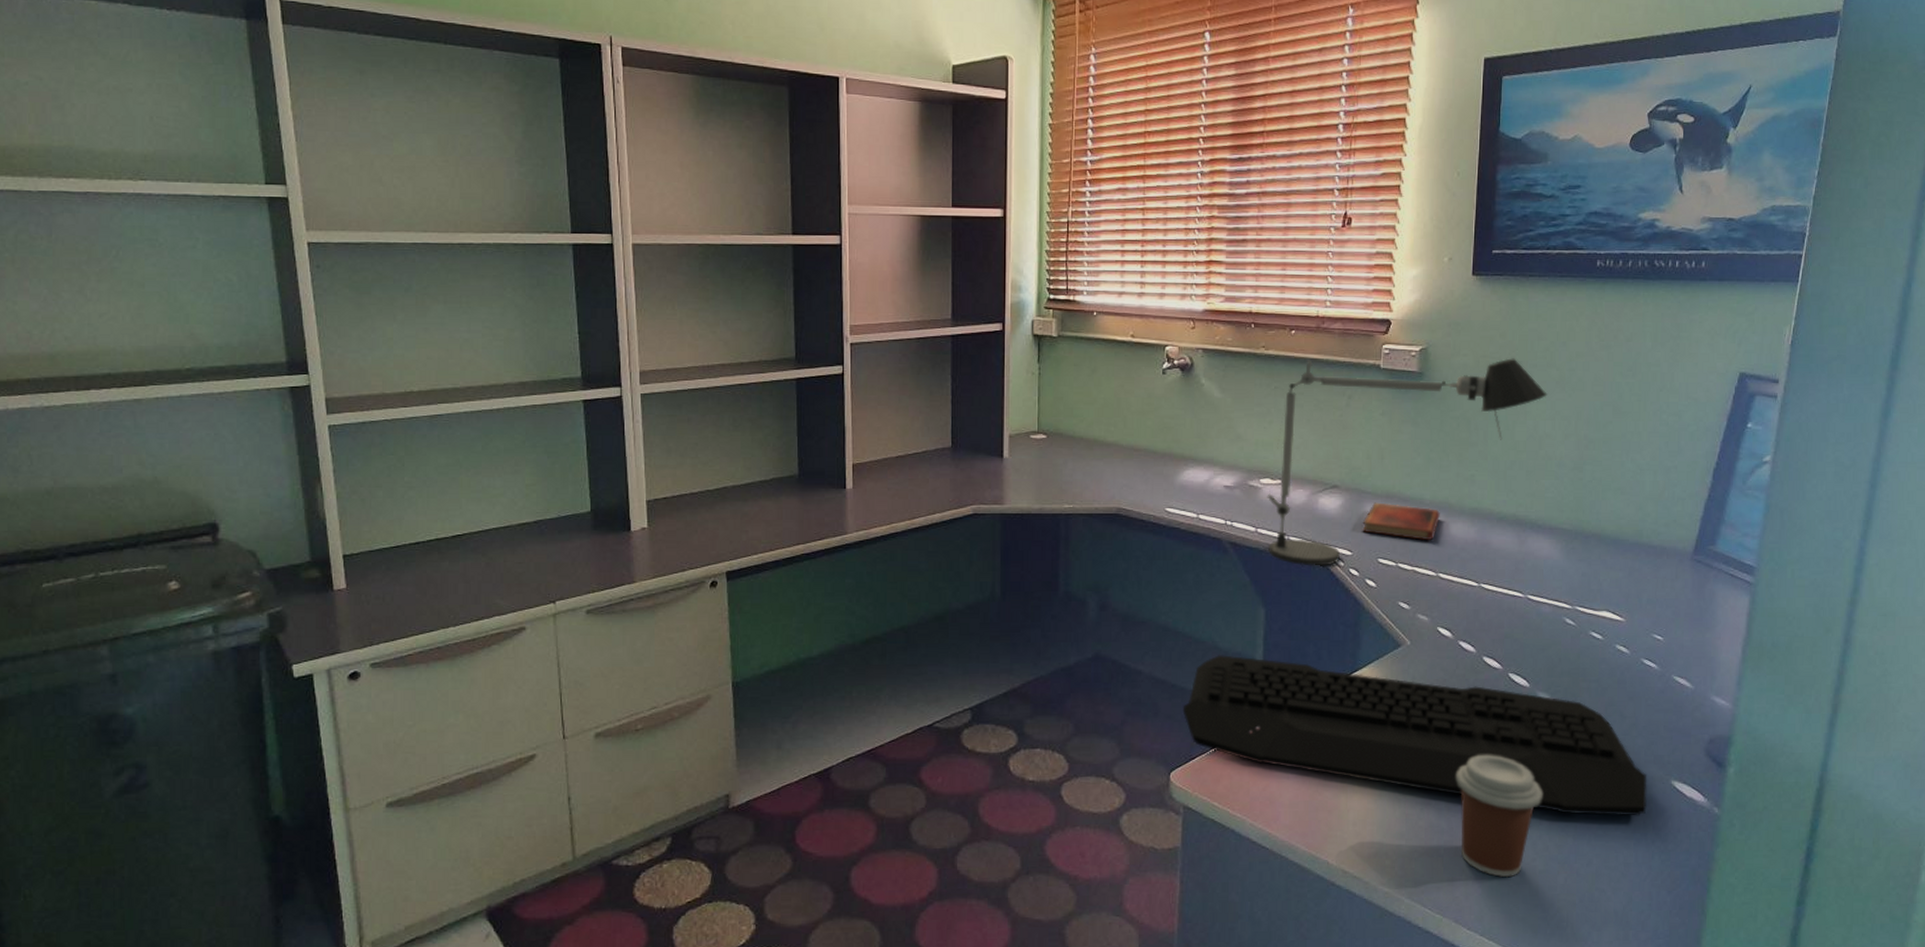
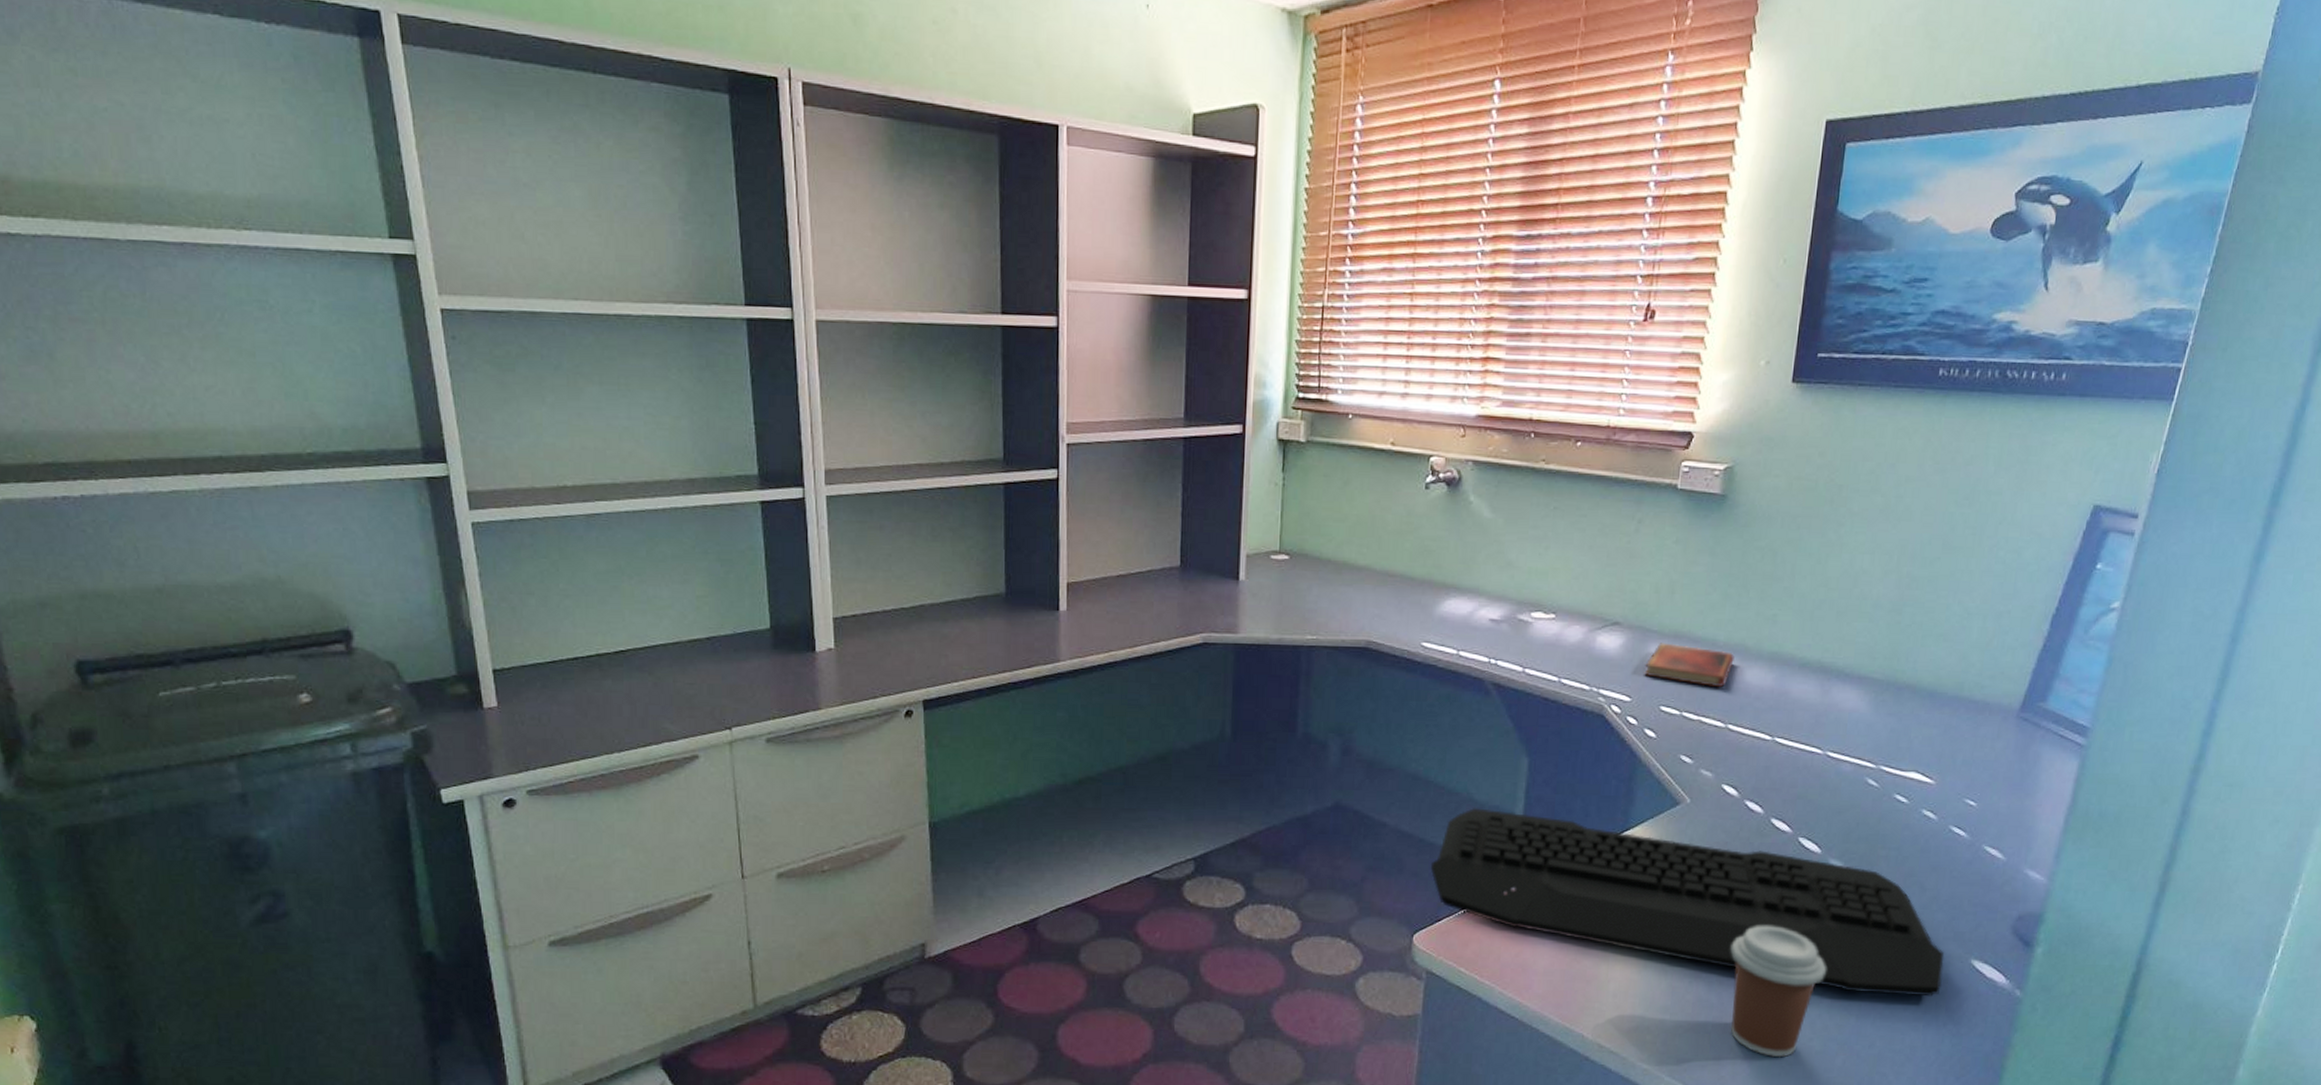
desk lamp: present [1267,358,1547,566] -> none [1536,478,1869,713]

